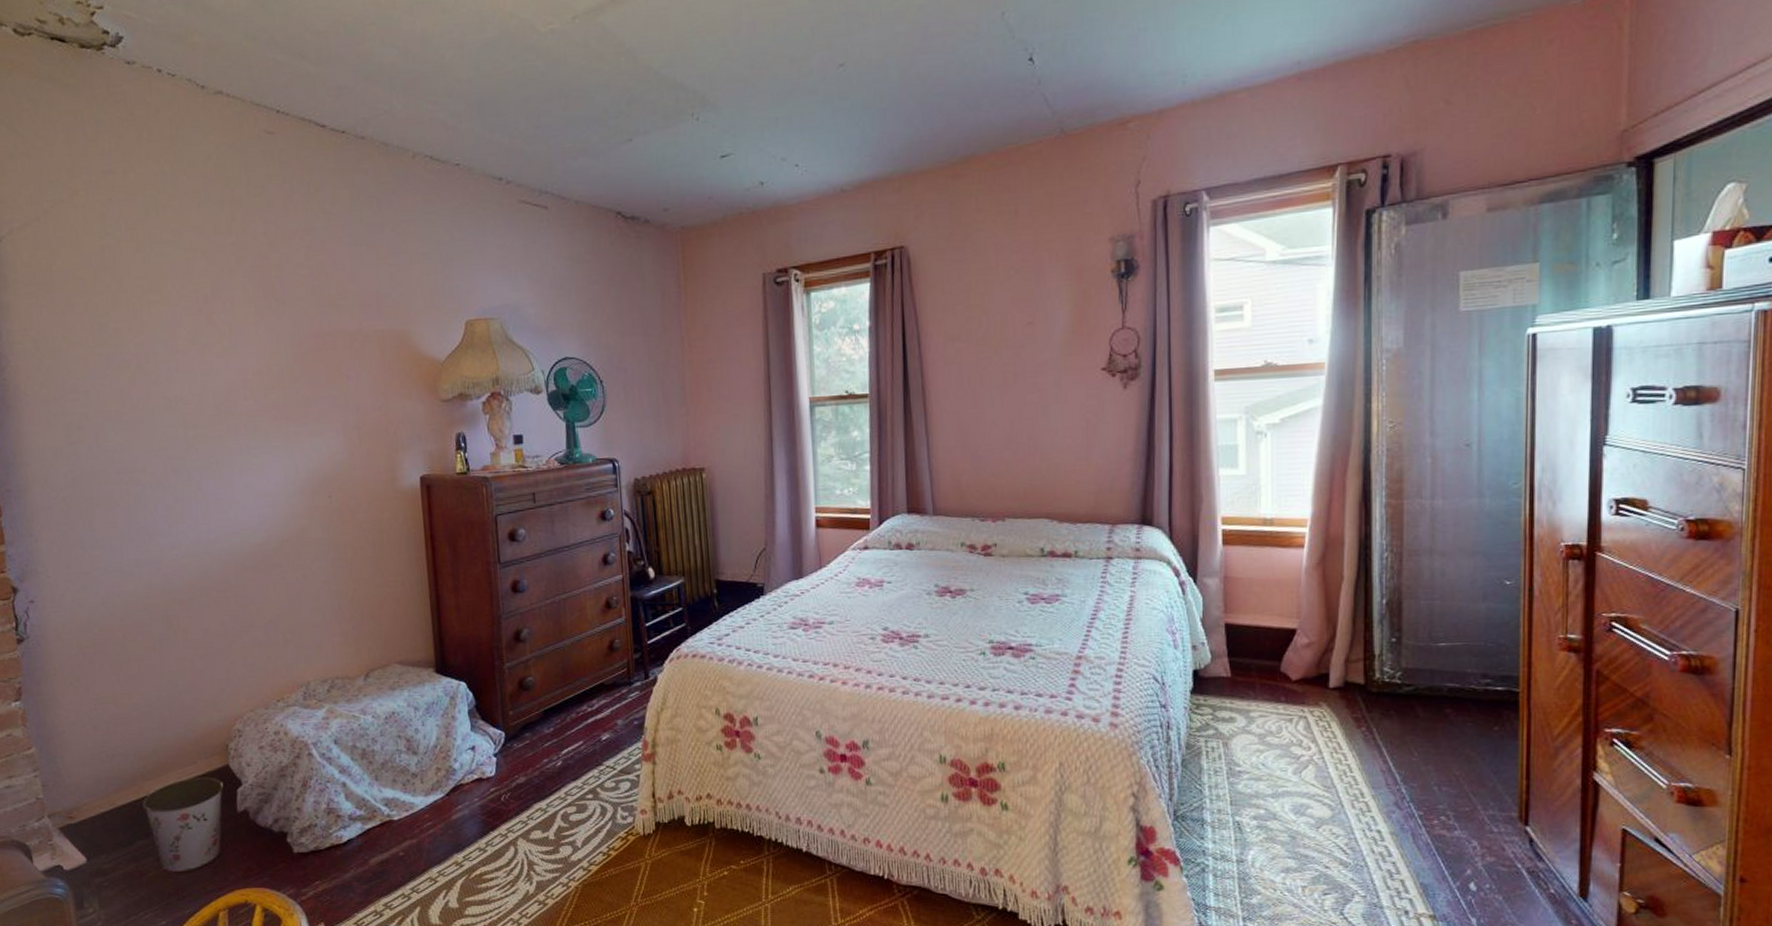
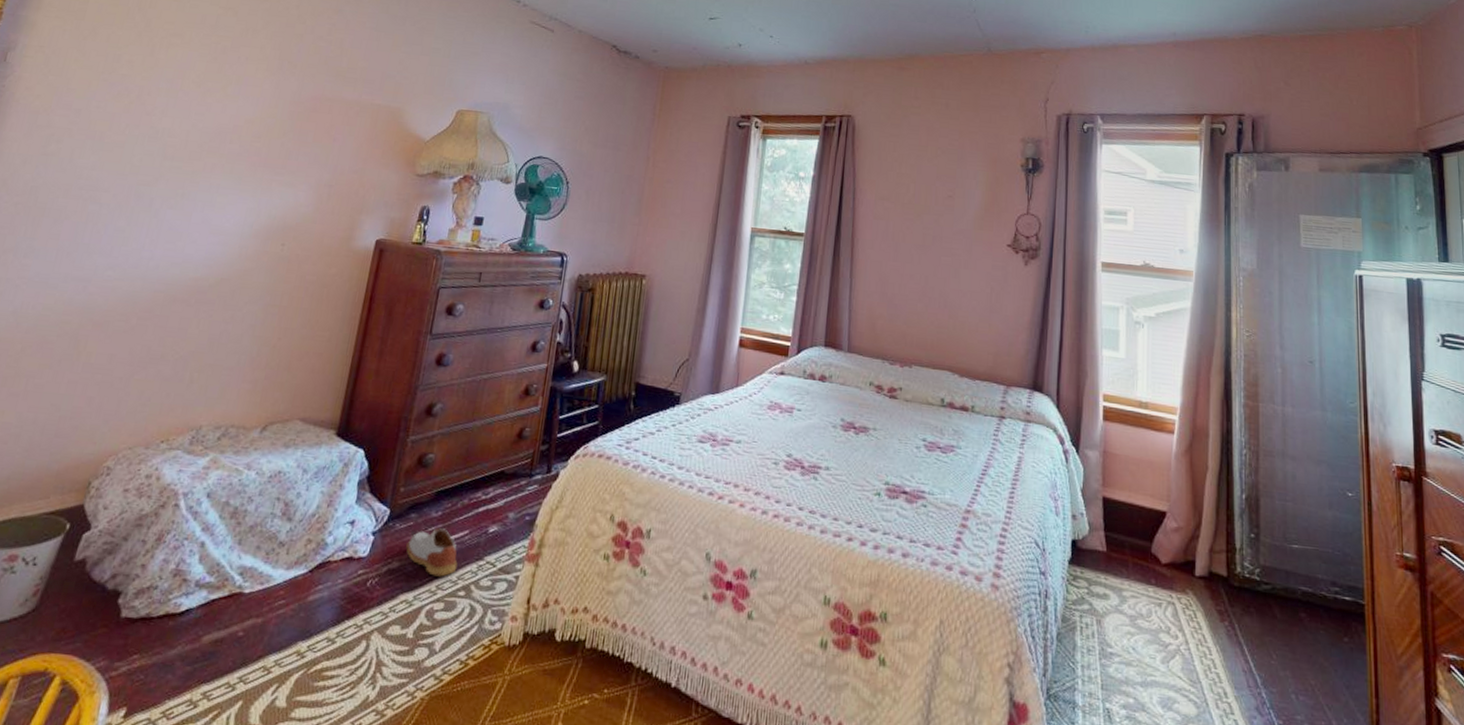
shoe: none [528,742,580,785] -> present [406,528,458,577]

